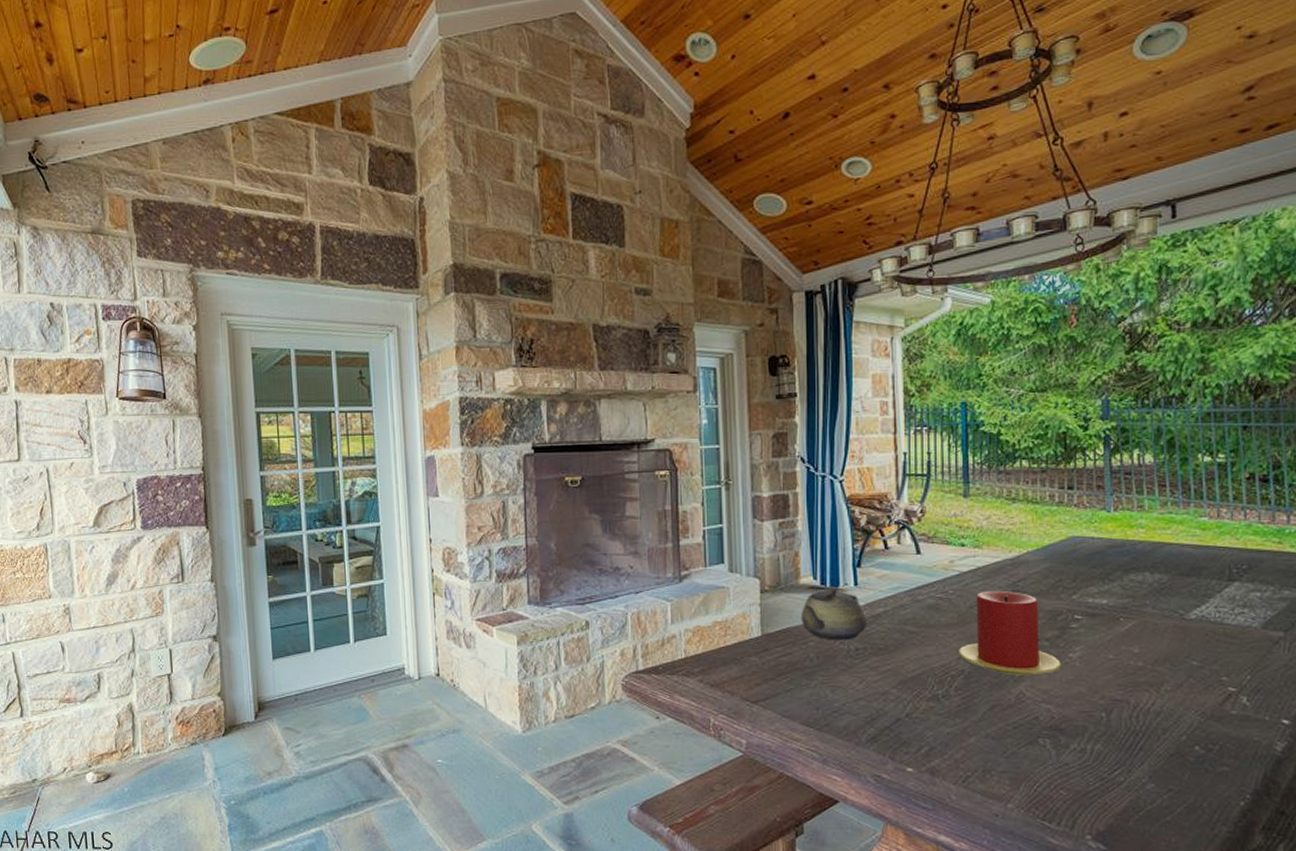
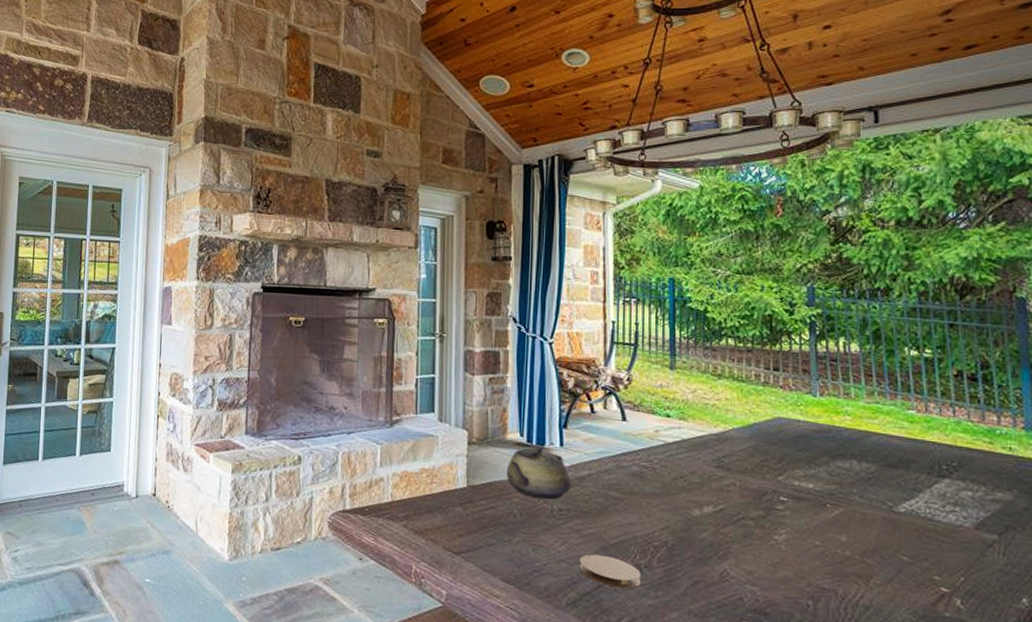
coaster: none [878,689,940,720] -> present [579,554,642,589]
candle: present [959,590,1061,676] -> none [662,463,766,554]

